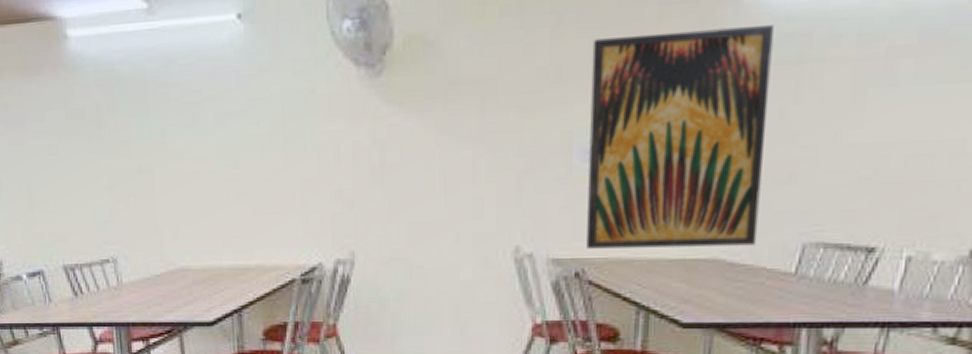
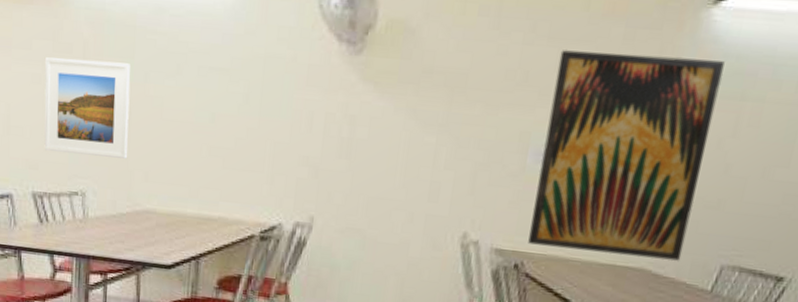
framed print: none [59,121,155,222] -> present [44,57,131,159]

